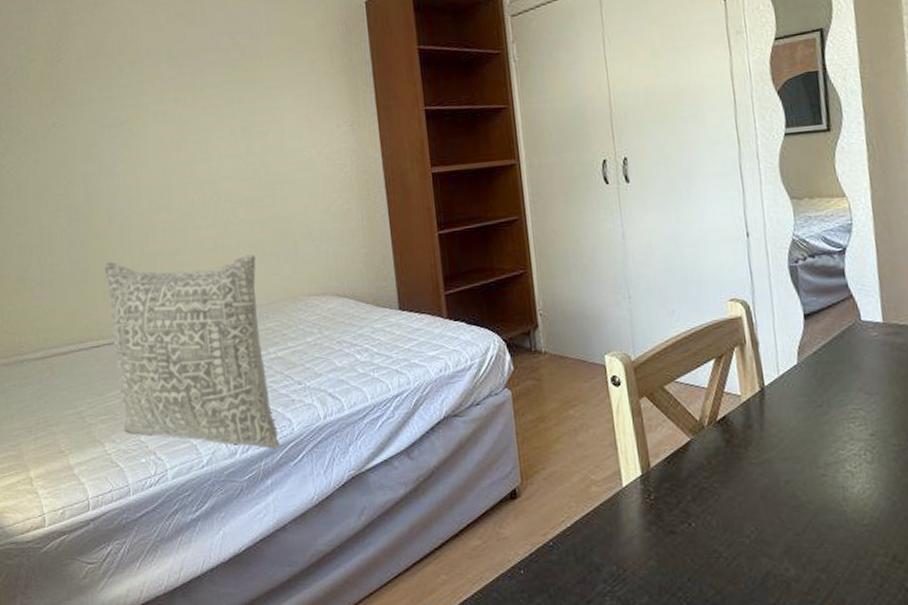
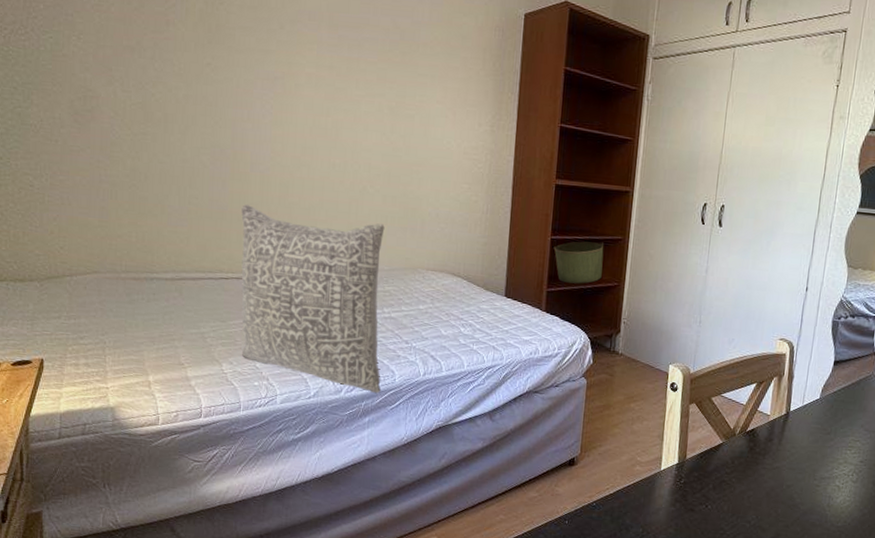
basket: none [443,226,504,281] -> present [553,241,605,284]

